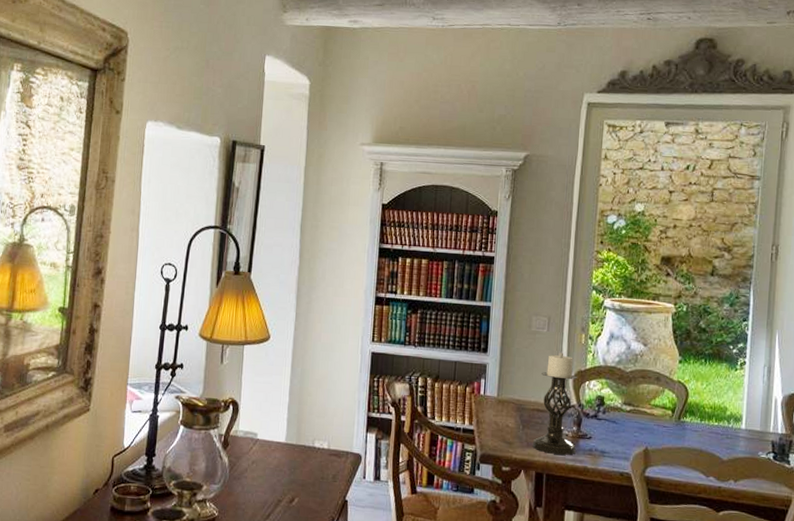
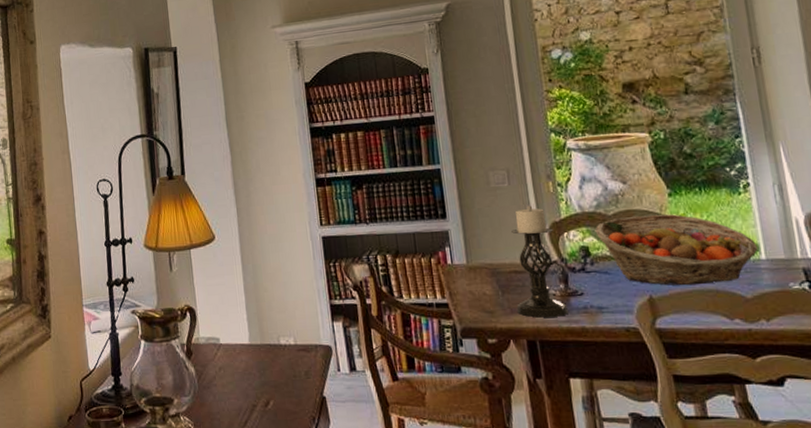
fruit basket: none [612,375,741,444] -> present [595,214,759,286]

